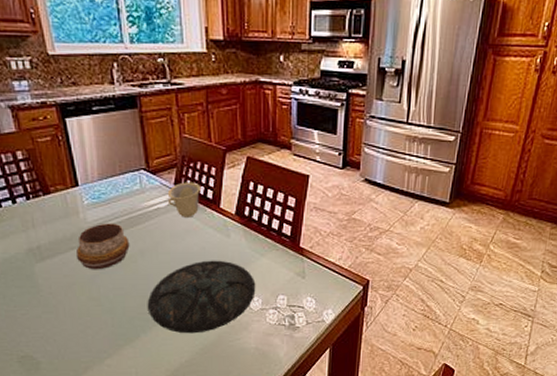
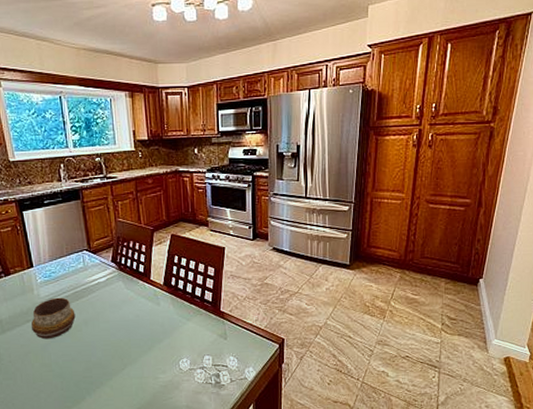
plate: present [147,260,256,334] -> none [91,326,184,395]
cup: present [167,182,202,217] -> none [106,258,134,290]

